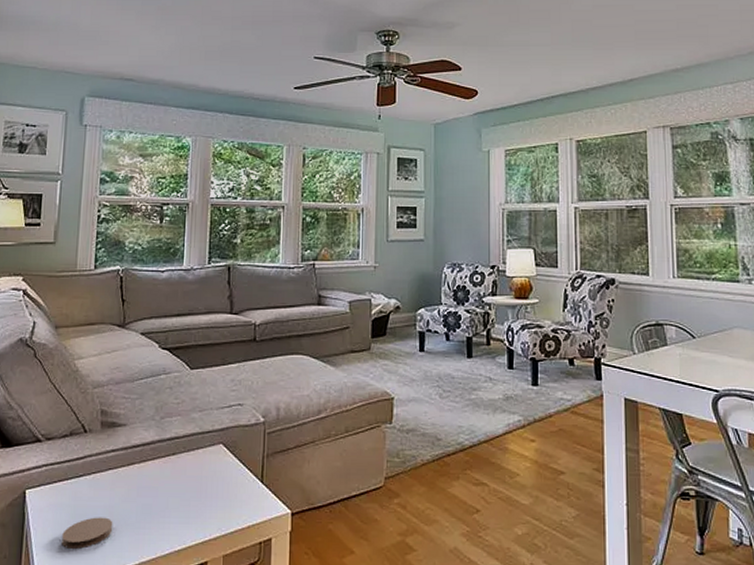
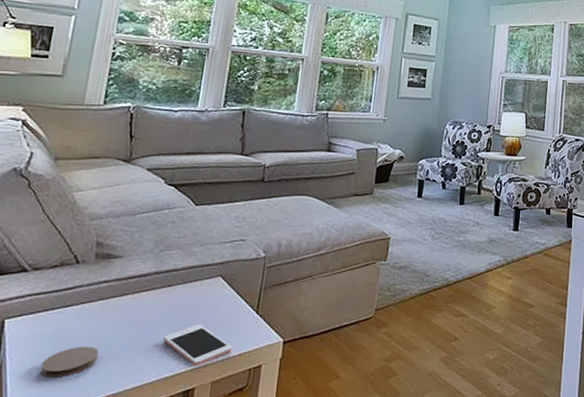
cell phone: none [172,494,241,538] -> present [163,324,233,366]

